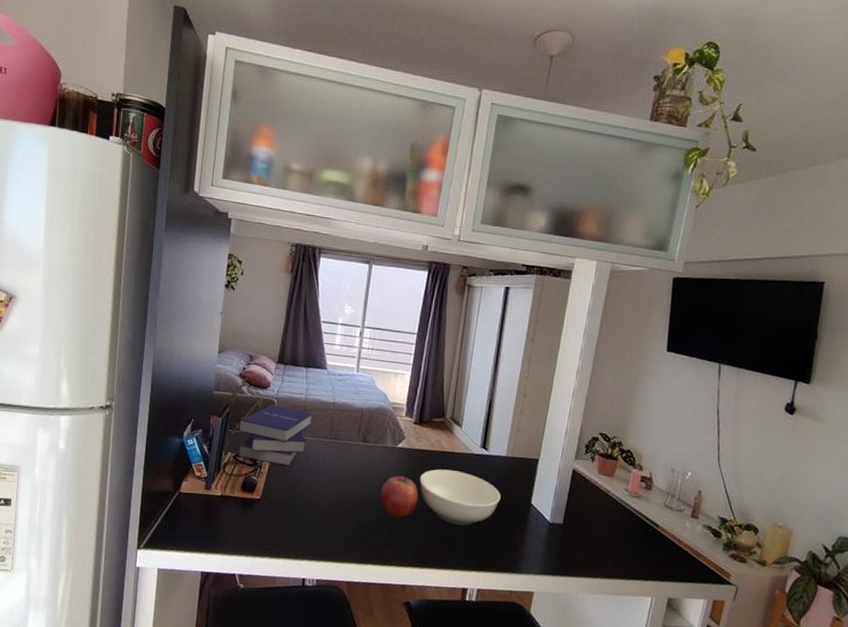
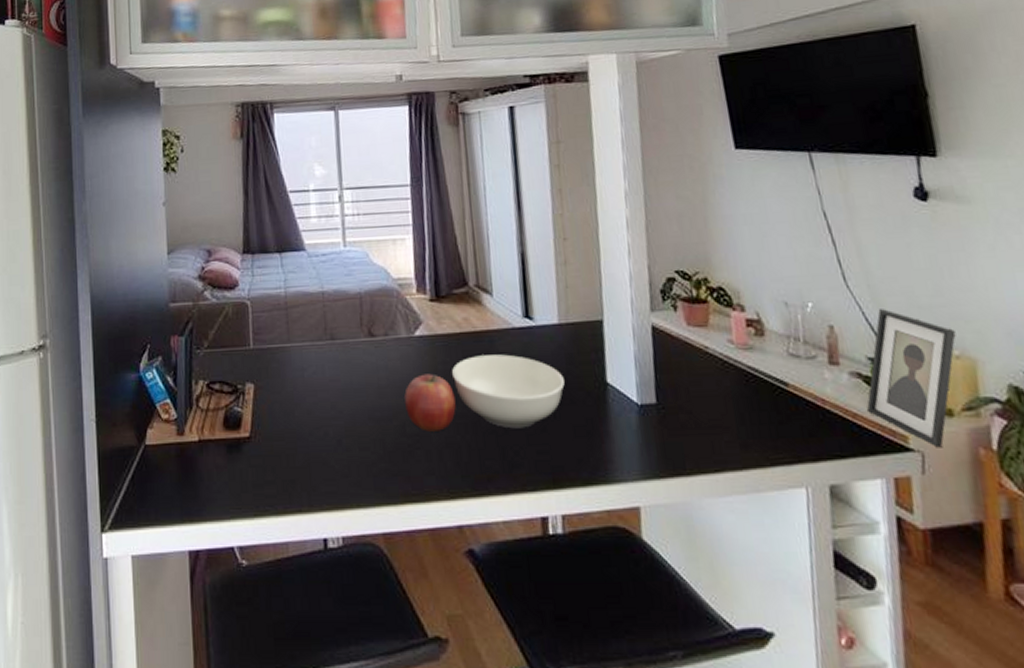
book: present [238,405,313,467] -> none [207,308,298,387]
picture frame: none [708,485,785,586] -> present [867,309,956,448]

